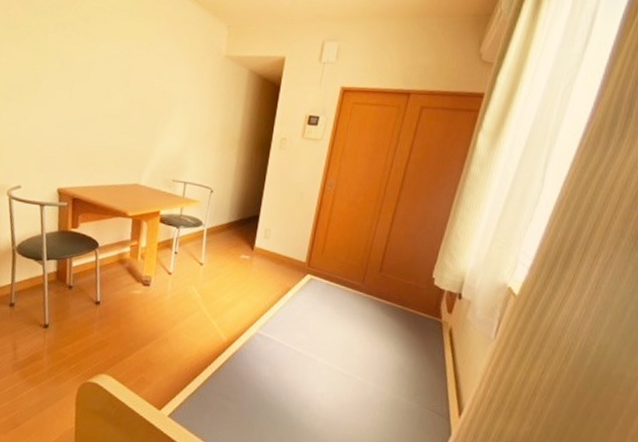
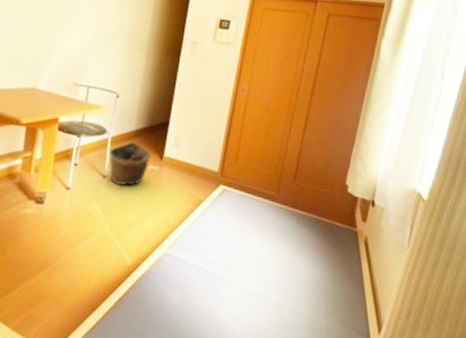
basket: none [205,233,243,273] -> present [109,142,151,186]

